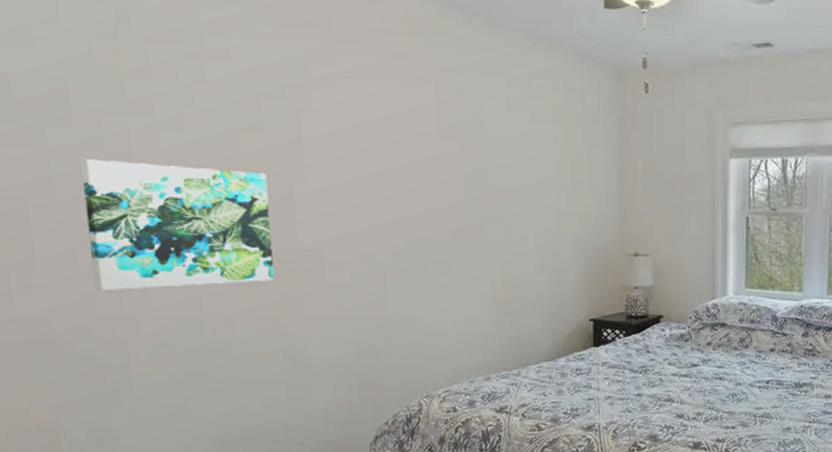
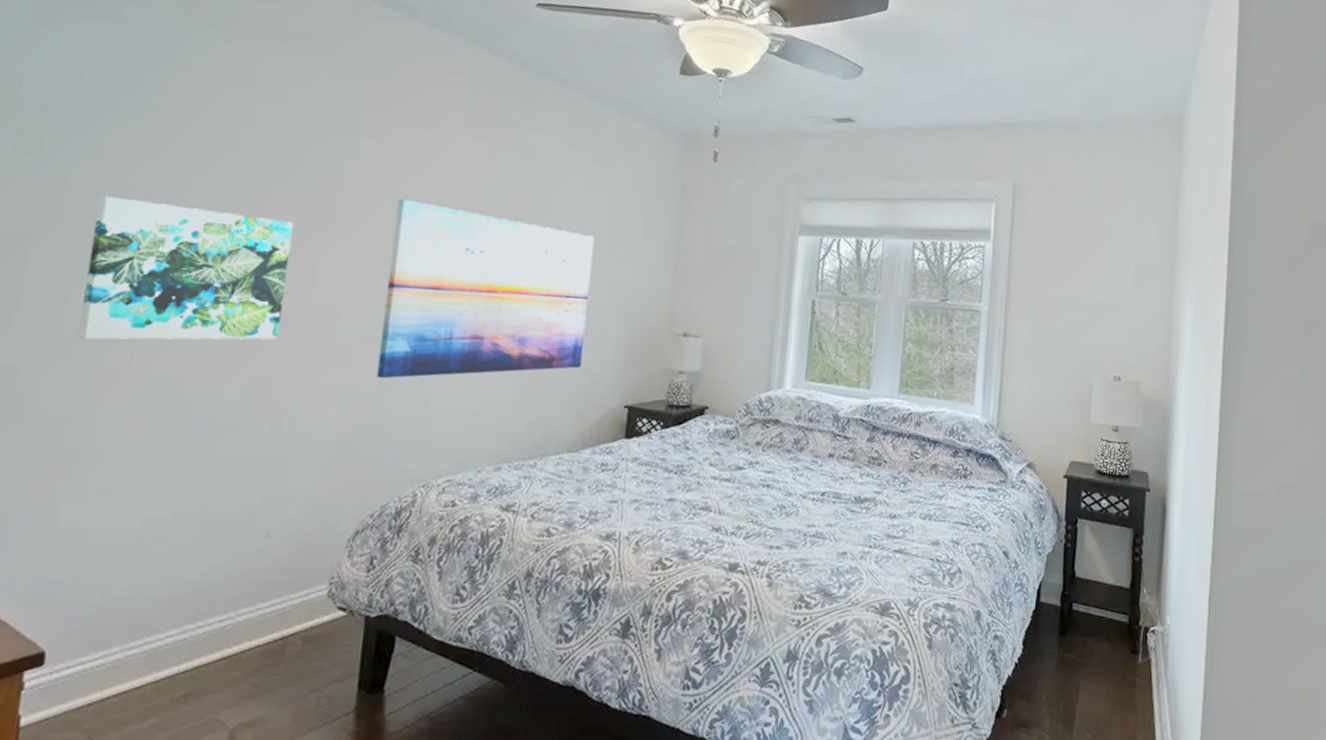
wall art: none [358,145,547,309] -> present [376,198,595,379]

